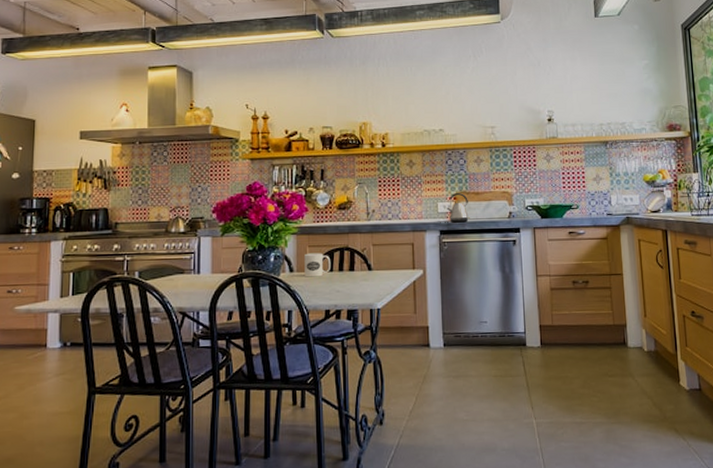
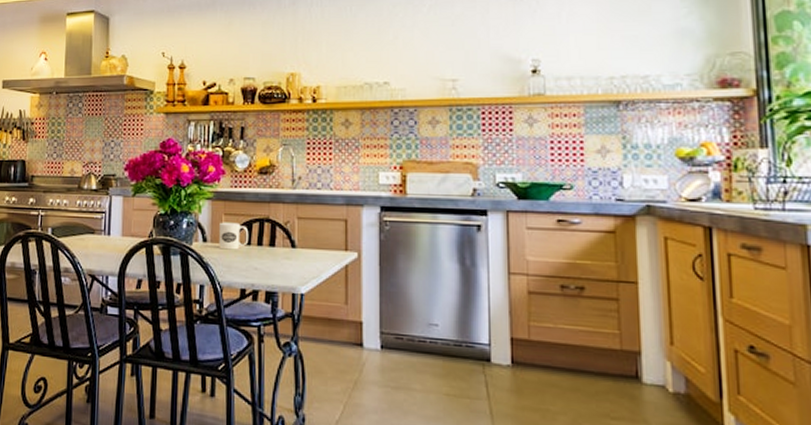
kettle: present [447,192,470,224] -> none [390,160,420,200]

